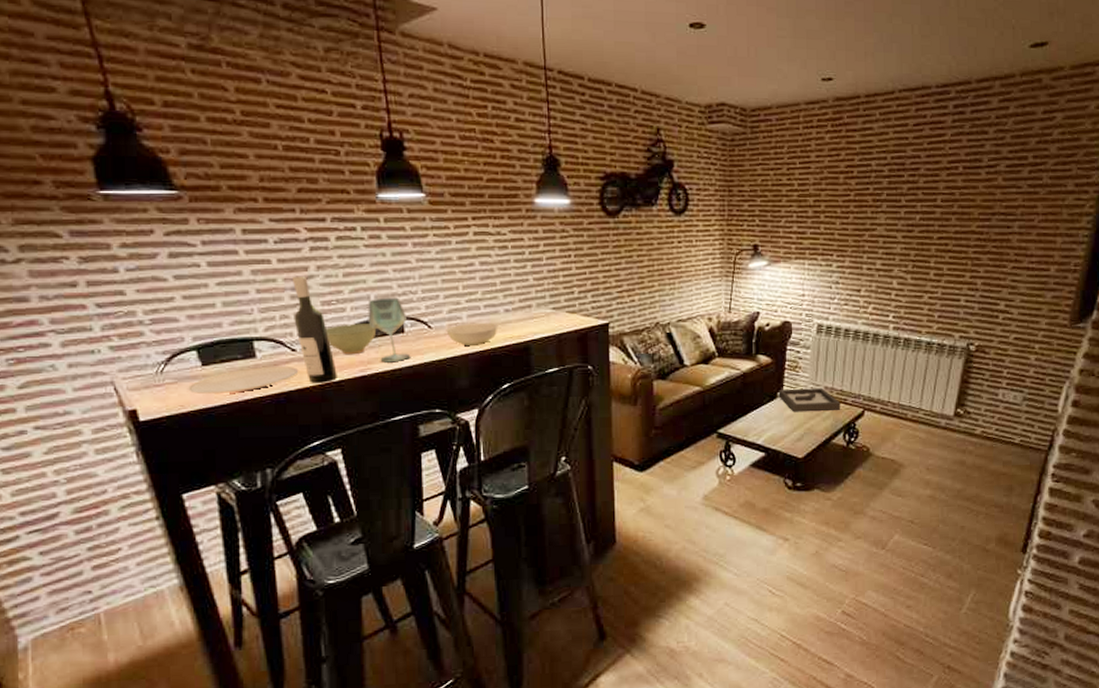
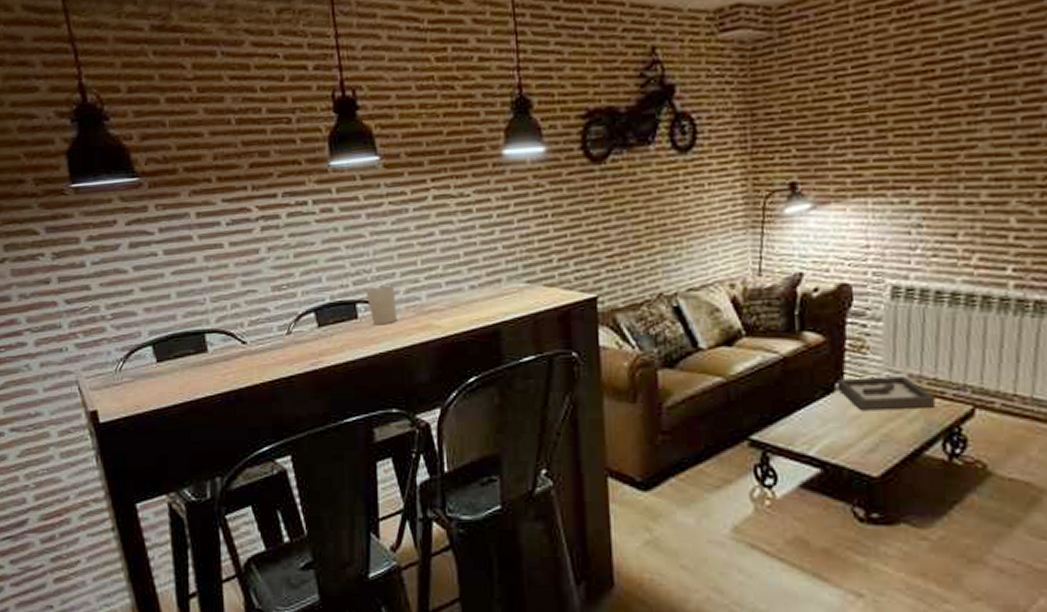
plate: present [187,366,299,395] -> none [143,360,249,394]
bottle: present [292,276,339,384] -> none [243,259,289,381]
bowl: present [326,323,377,355] -> none [277,309,328,347]
wine glass: present [368,297,410,363] -> none [319,278,364,354]
candle holder: none [412,307,440,339] -> present [366,286,397,326]
bowl: present [446,322,498,347] -> none [403,302,463,333]

